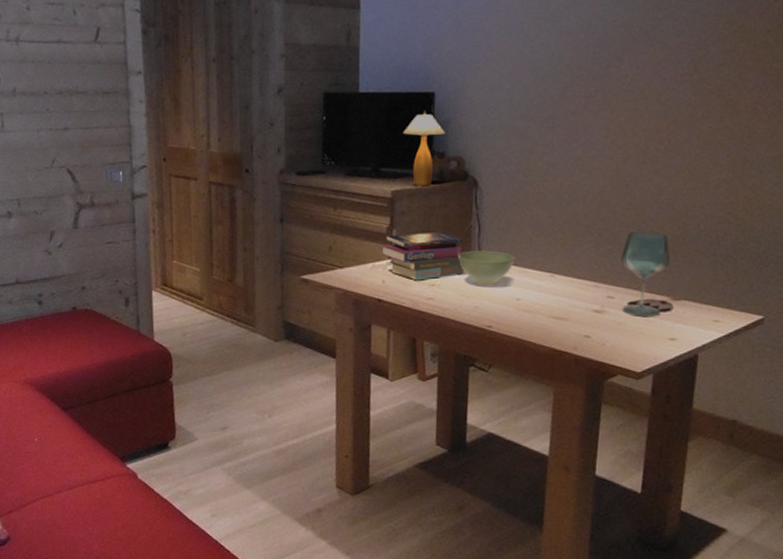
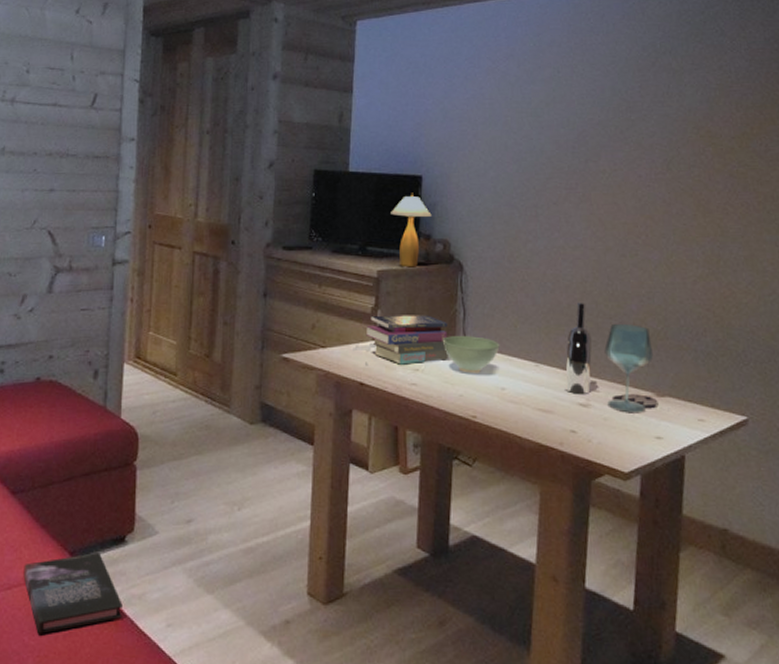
book: none [81,457,172,525] -> present [23,553,123,634]
wine bottle: none [580,212,609,301] -> present [565,302,593,394]

